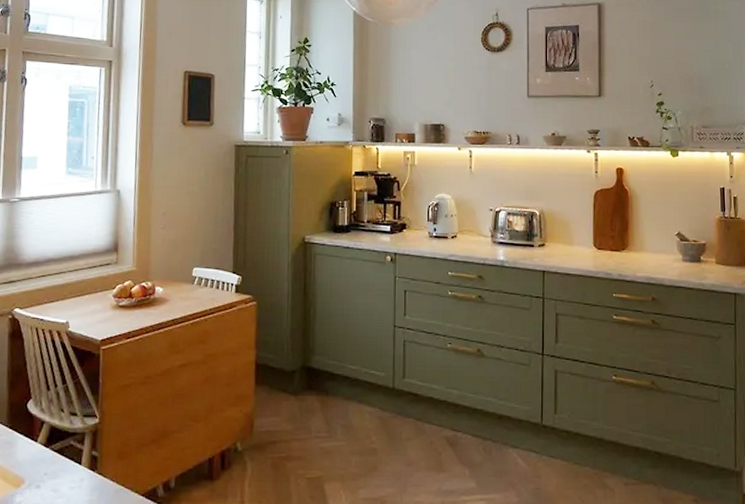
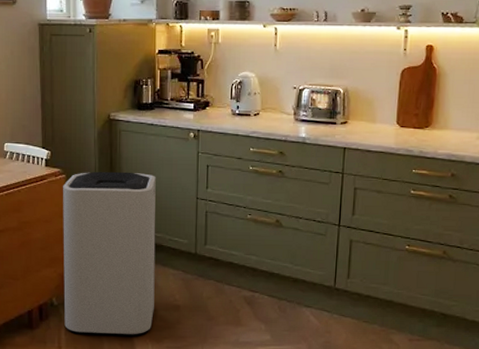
trash can: none [249,297,352,485] -> present [63,171,156,335]

